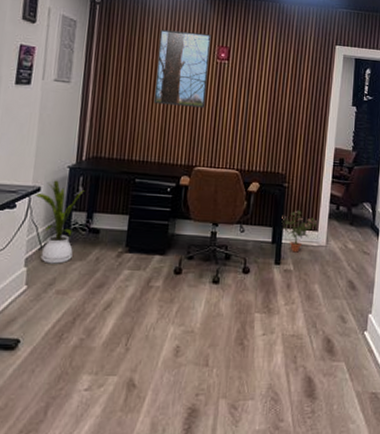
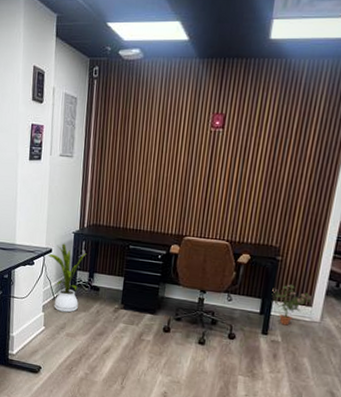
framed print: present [153,29,212,108] -> none [146,99,206,179]

